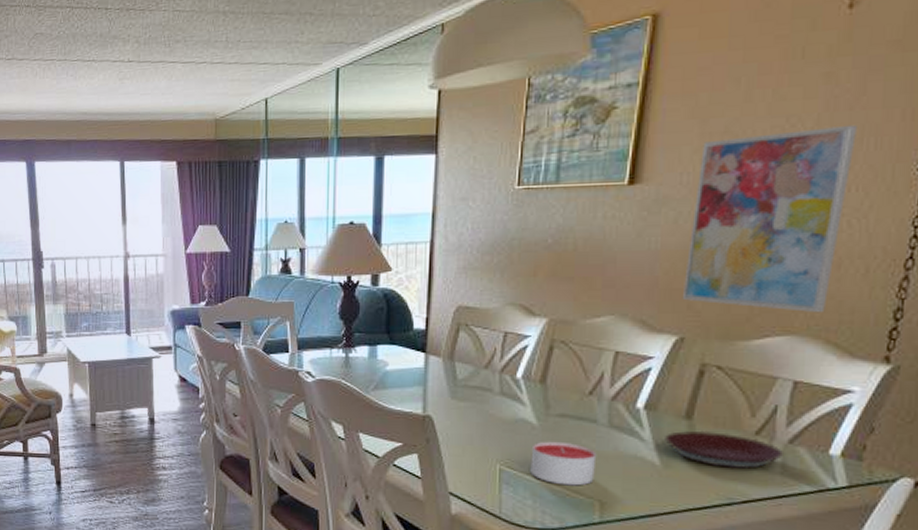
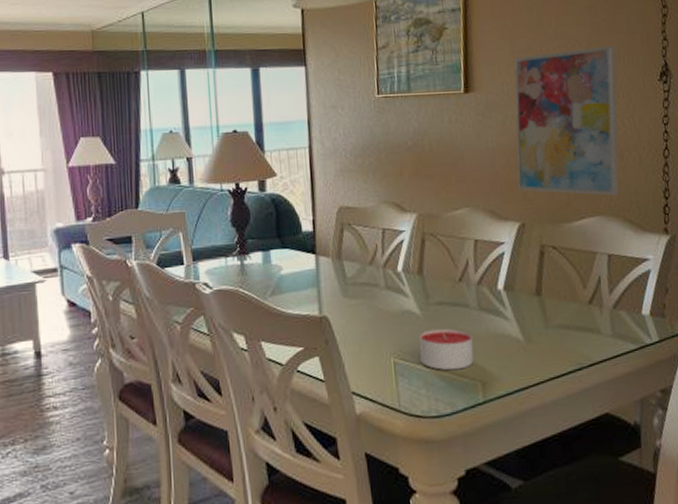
plate: present [665,430,785,469] -> none [523,304,612,337]

